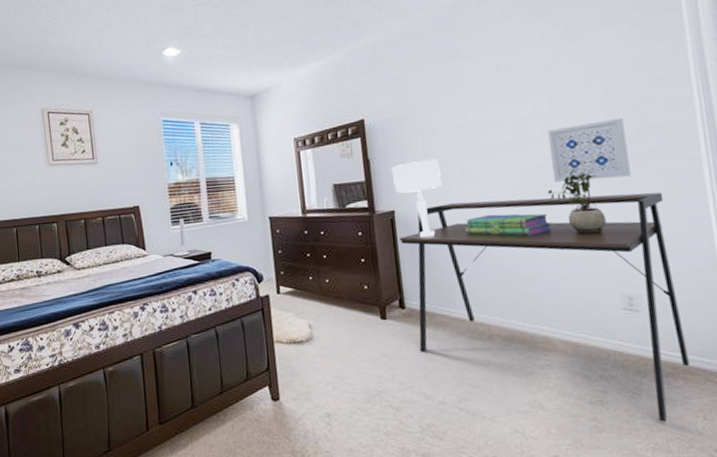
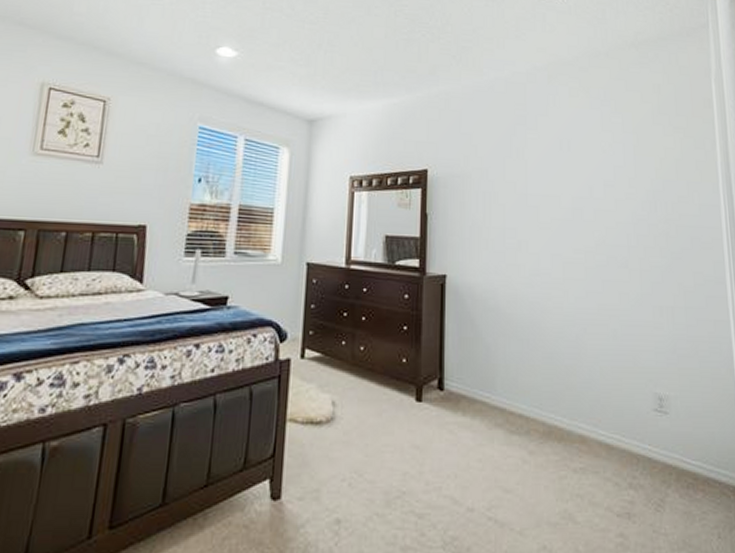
table lamp: present [391,159,442,238] -> none [448,224,497,310]
desk: present [399,192,690,422] -> none [447,275,708,540]
stack of books: present [465,213,552,237] -> none [515,293,596,321]
wall art: present [547,117,631,182] -> none [599,212,668,272]
potted plant: present [547,170,607,235] -> none [595,258,645,326]

